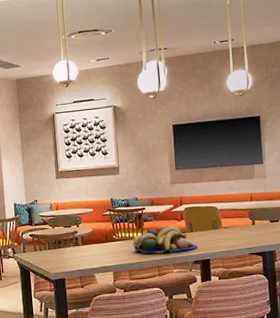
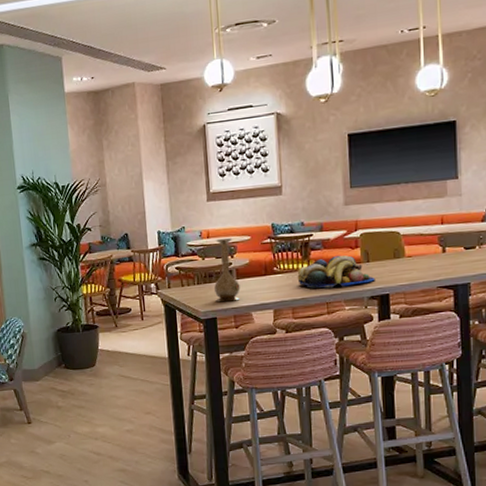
vase: none [62,210,85,265] -> present [213,238,240,302]

